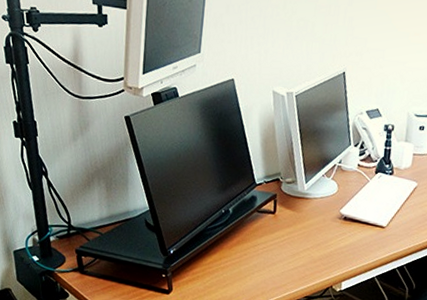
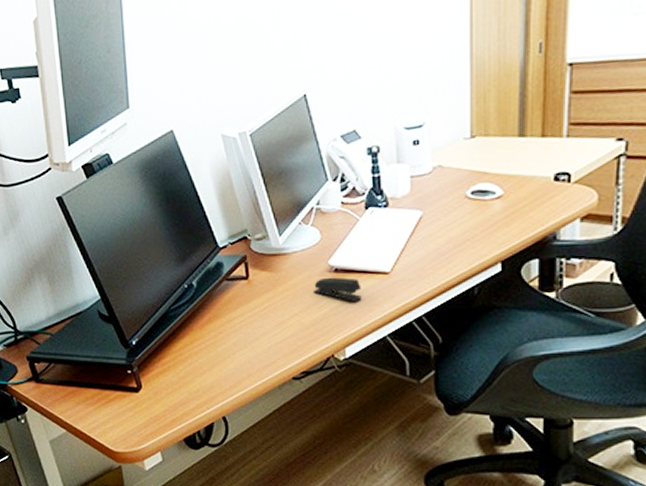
stapler: none [325,222,362,246] -> present [314,277,362,301]

